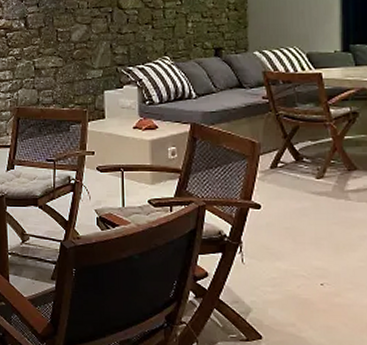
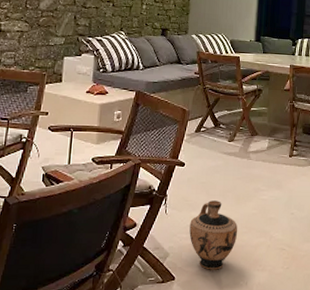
ceramic jug: none [275,249,341,332] -> present [189,201,238,270]

